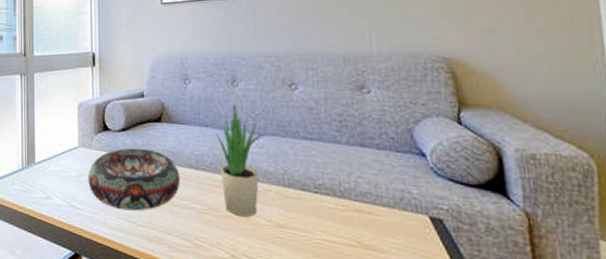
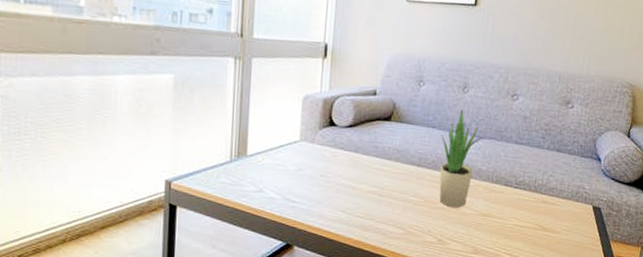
decorative bowl: present [88,149,180,211] -> none [307,145,402,204]

